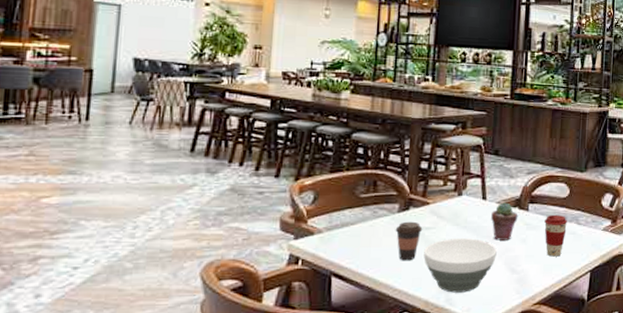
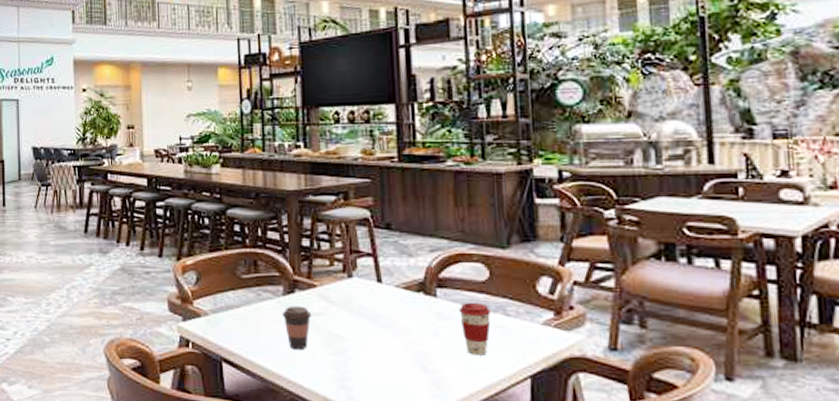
bowl: present [424,238,497,293] -> none [316,327,402,391]
potted succulent: present [491,202,518,241] -> none [390,286,424,332]

